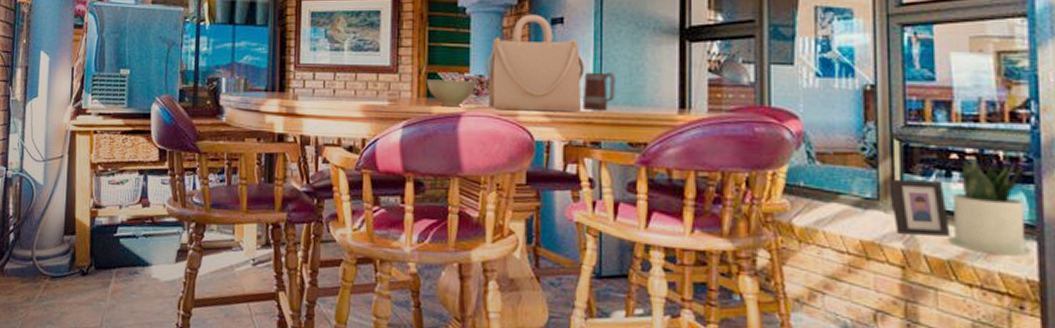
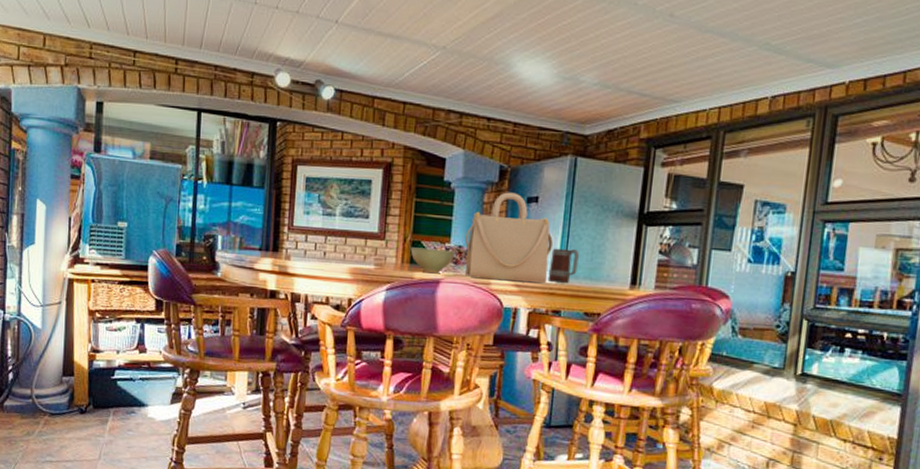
picture frame: present [889,178,951,237] -> none [793,352,837,401]
planter: present [947,159,1034,257] -> none [832,338,901,419]

